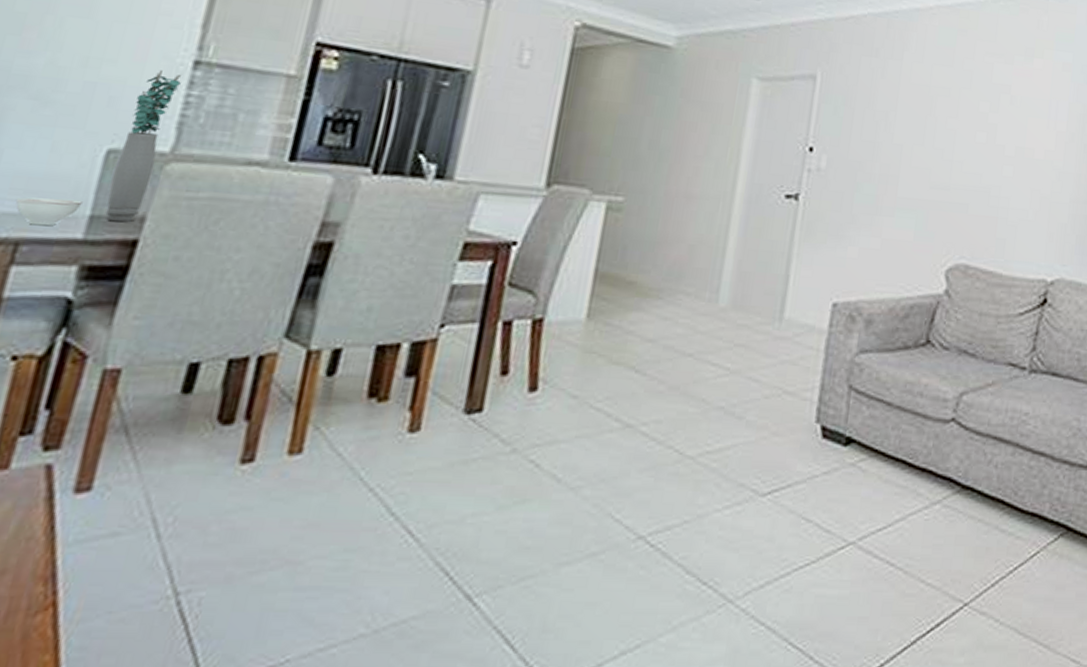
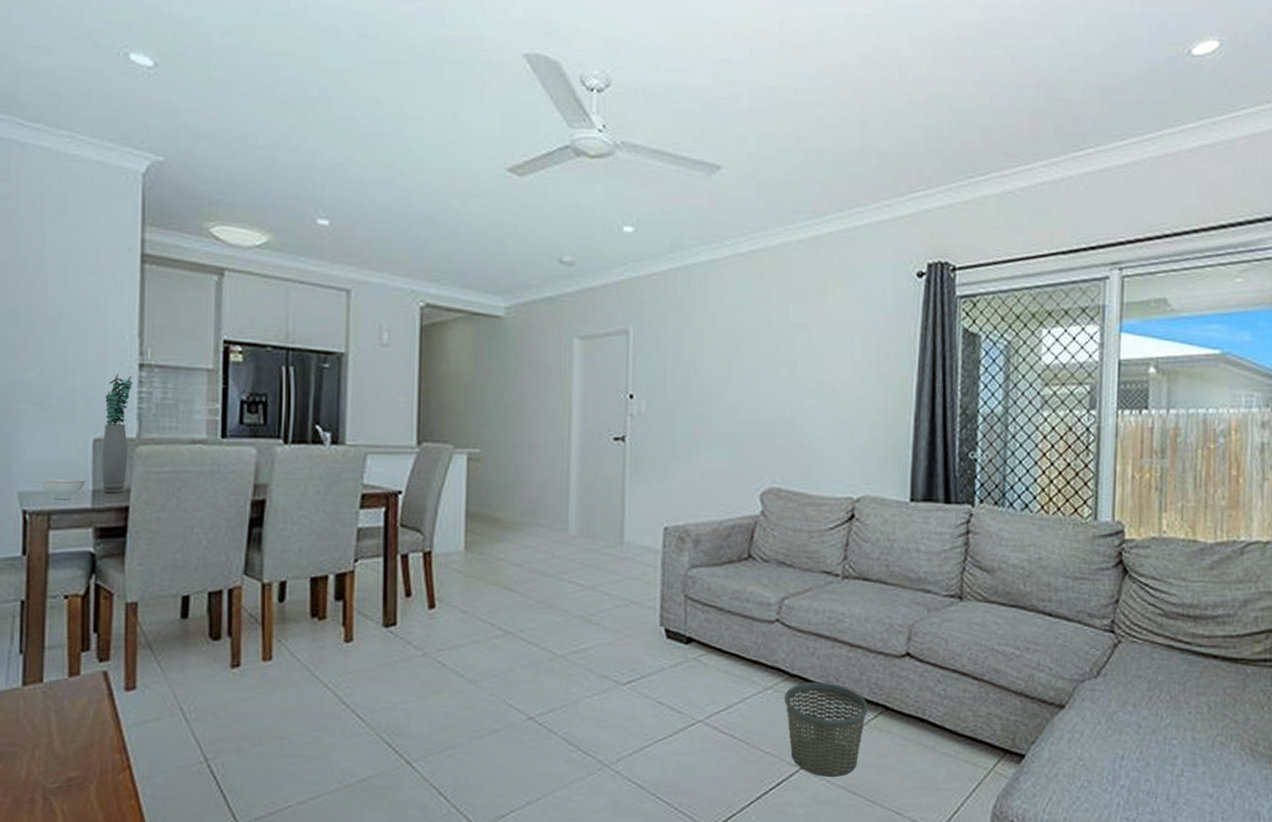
basket: none [953,495,1049,614] -> present [784,681,869,777]

